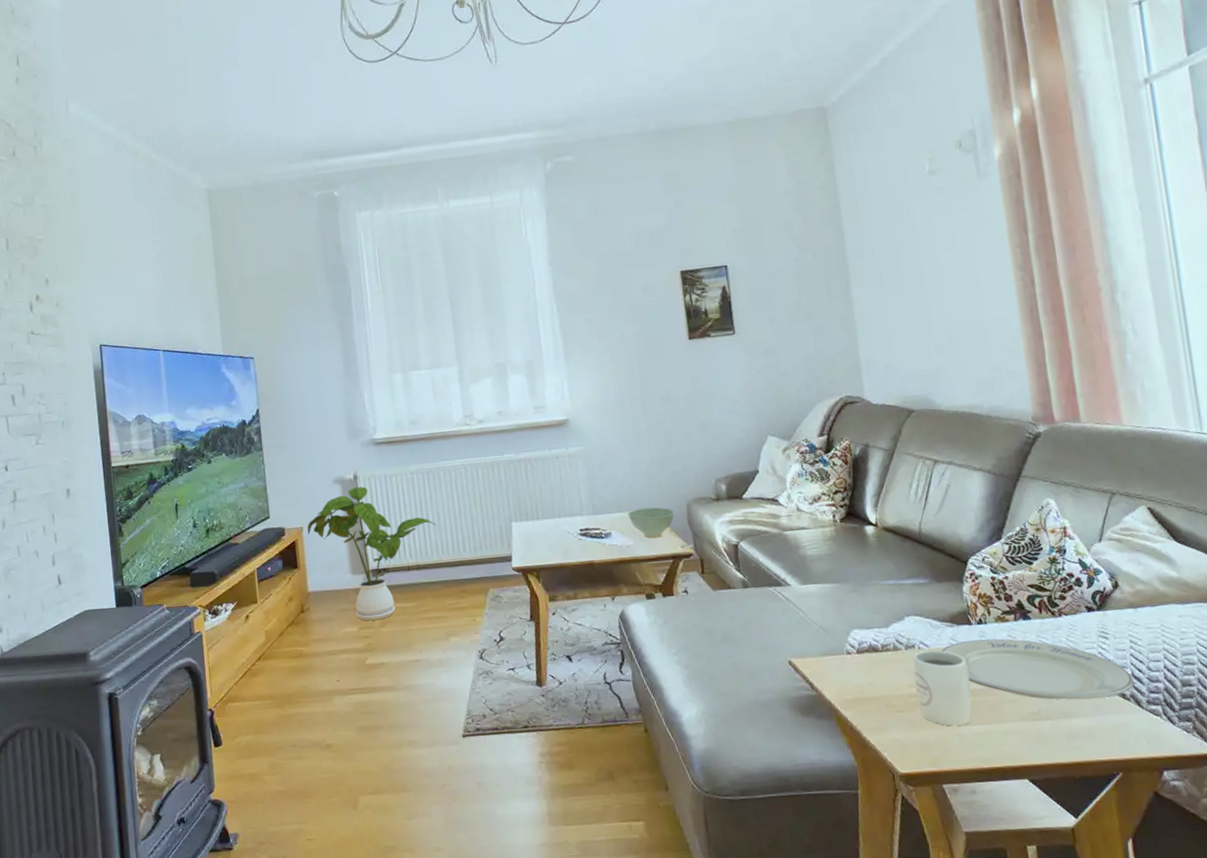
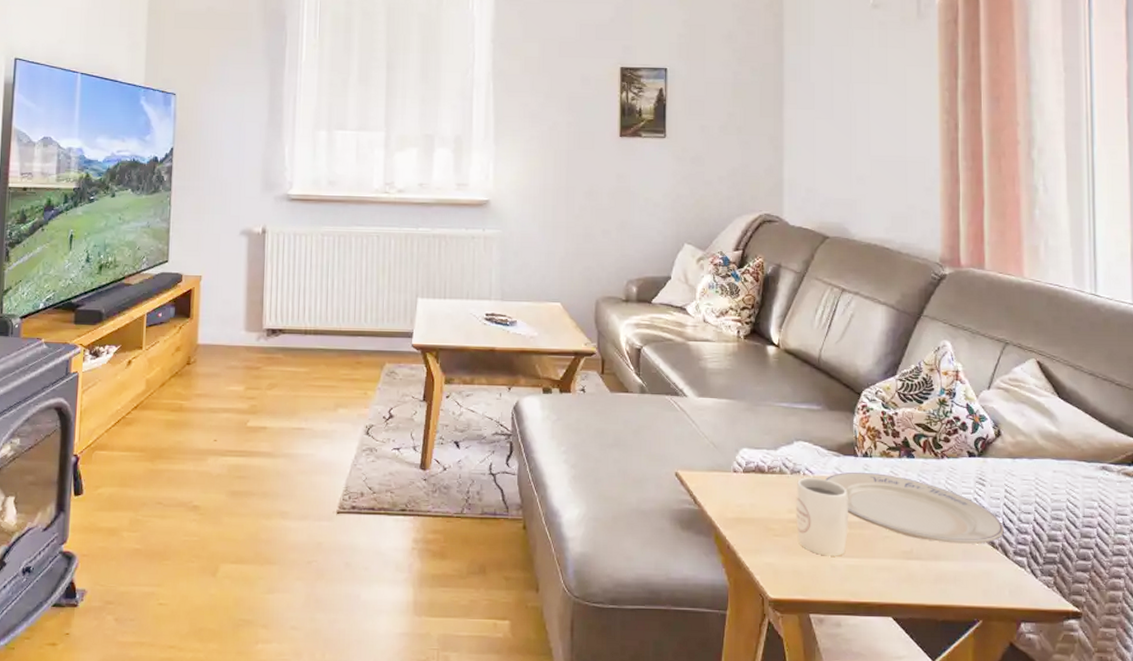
house plant: present [307,486,437,621] -> none [205,242,341,382]
bowl: present [628,507,676,539] -> none [536,300,584,332]

